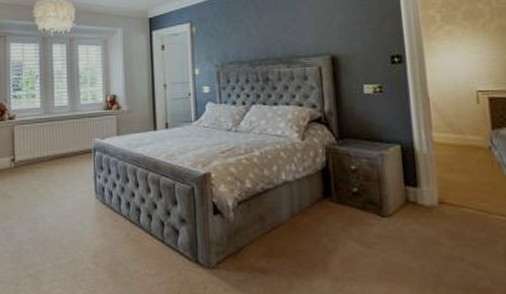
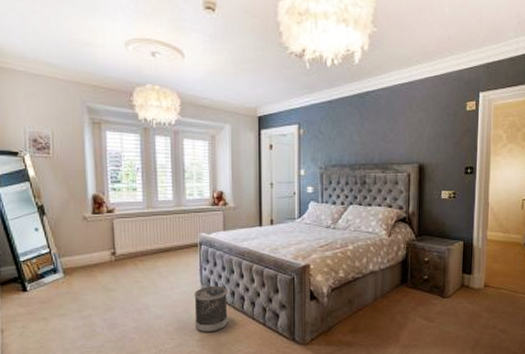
wastebasket: none [88,195,123,248] -> present [194,285,228,333]

